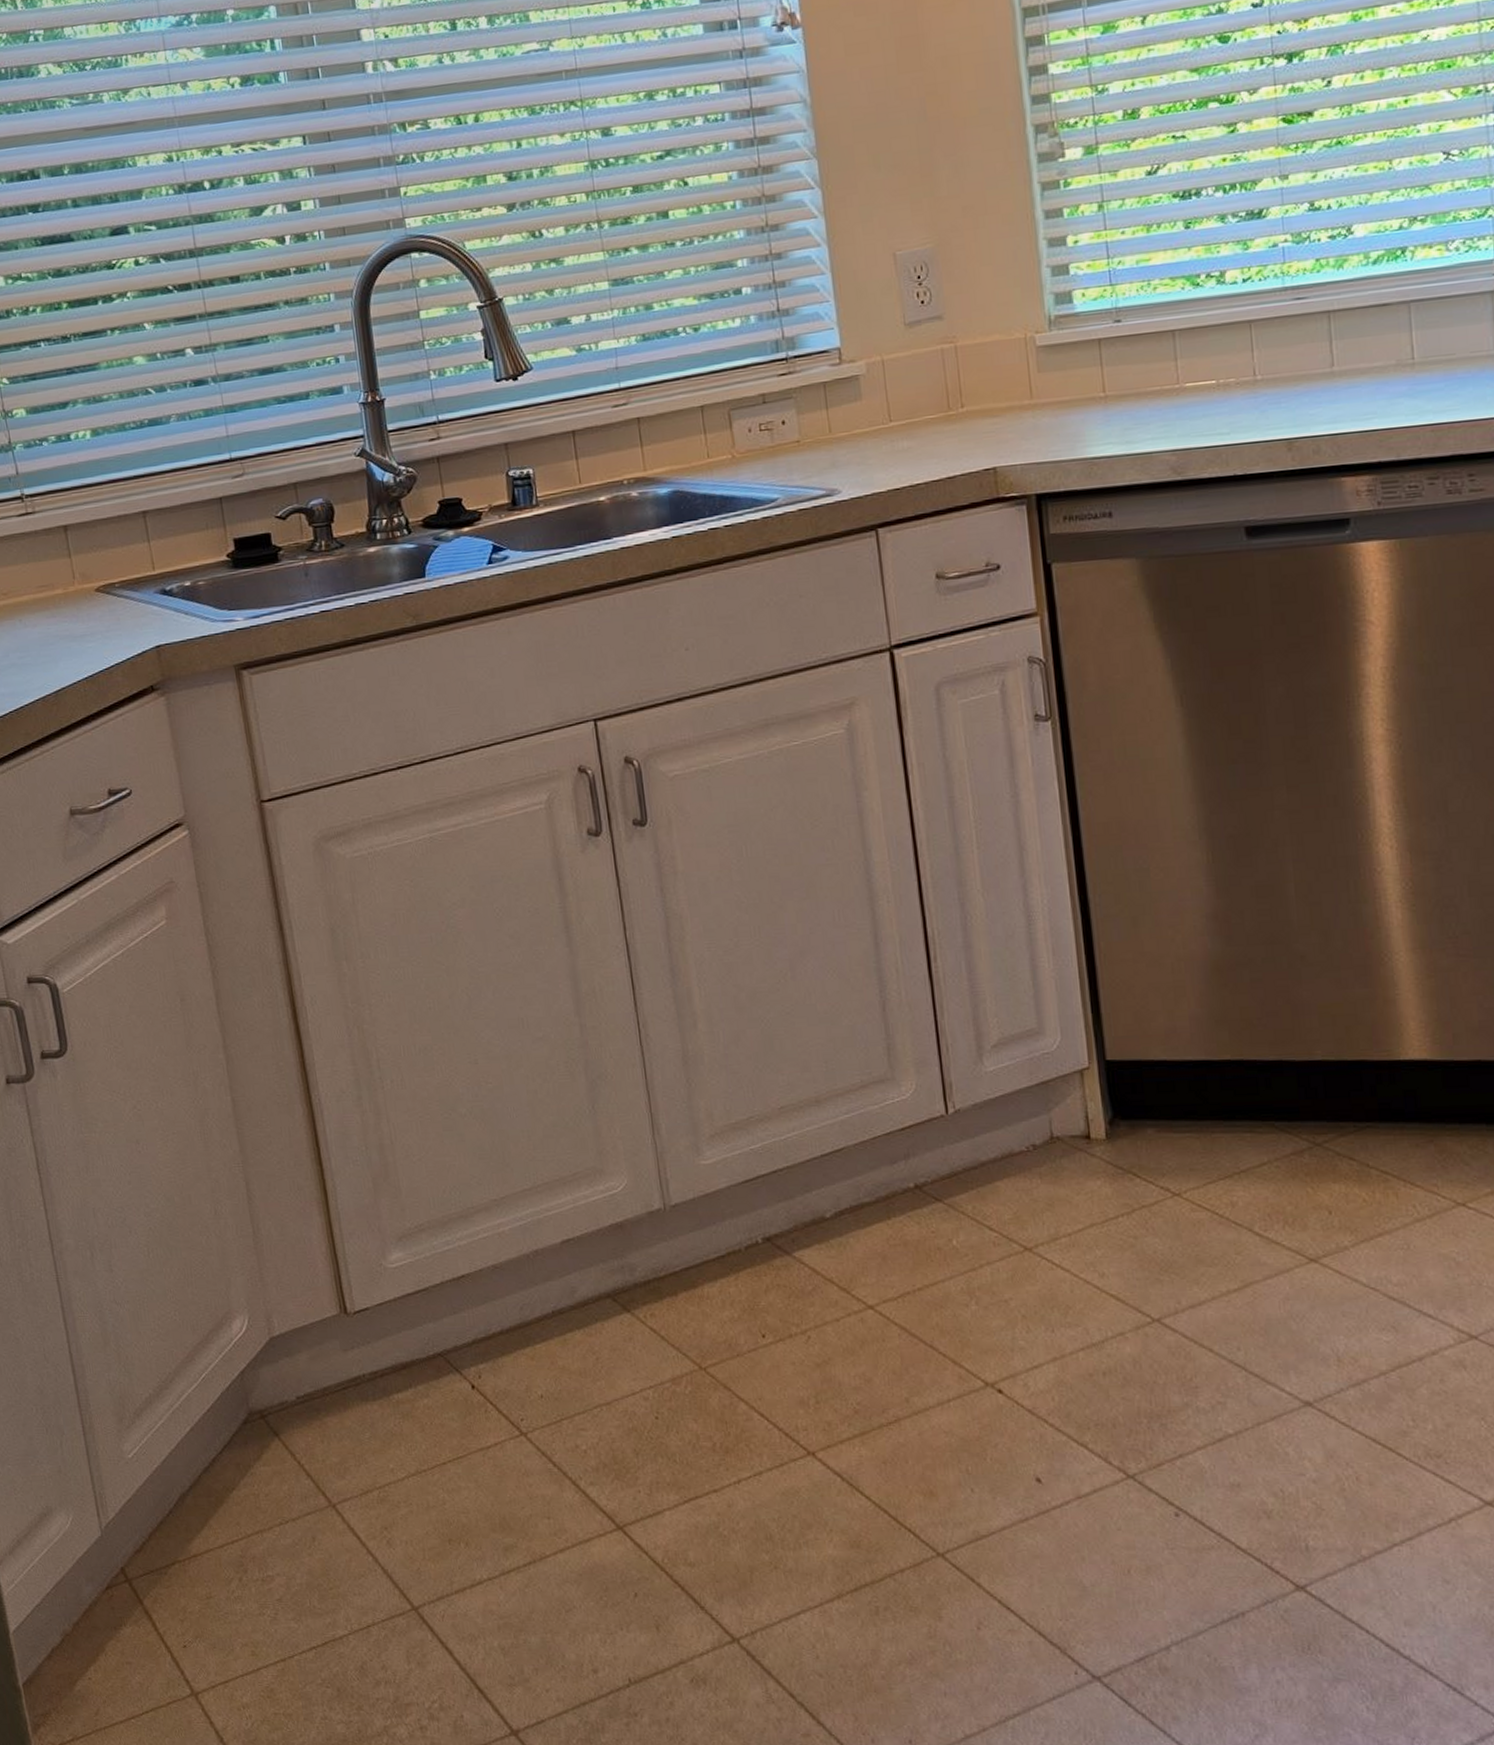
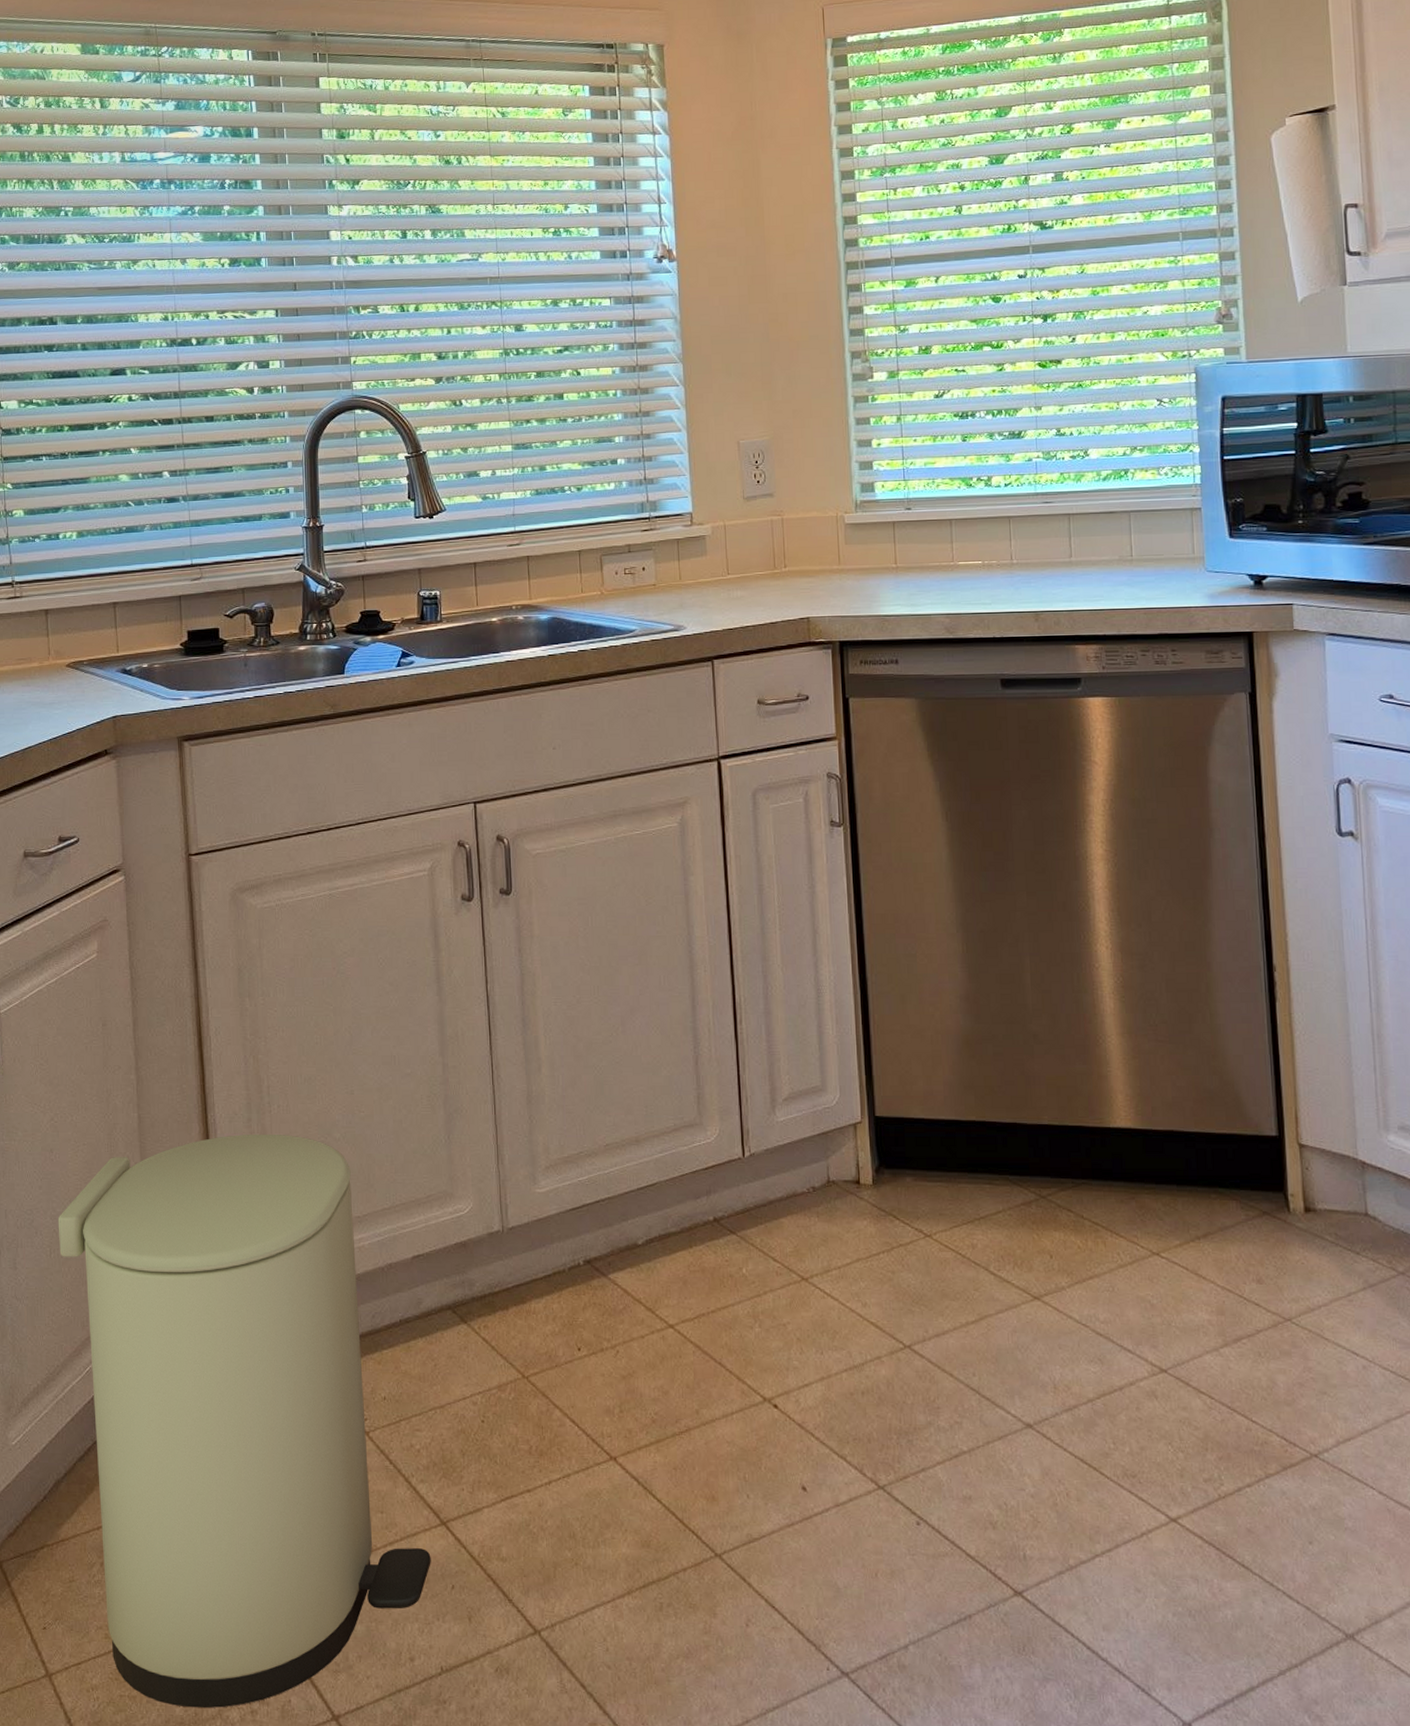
pedal bin: none [152,1112,609,1725] -> present [57,1133,431,1708]

